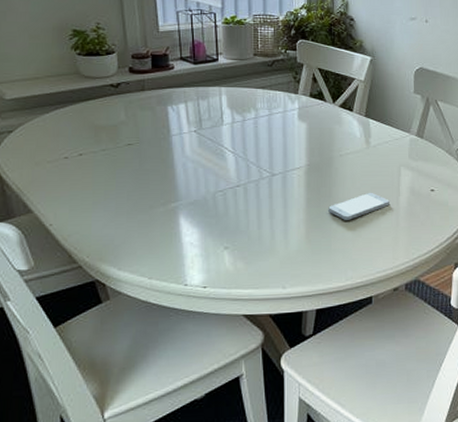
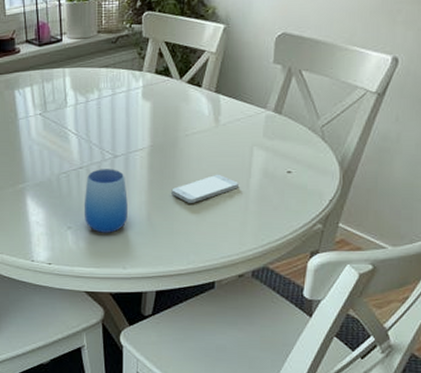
cup: none [241,187,286,252] -> present [83,169,128,233]

